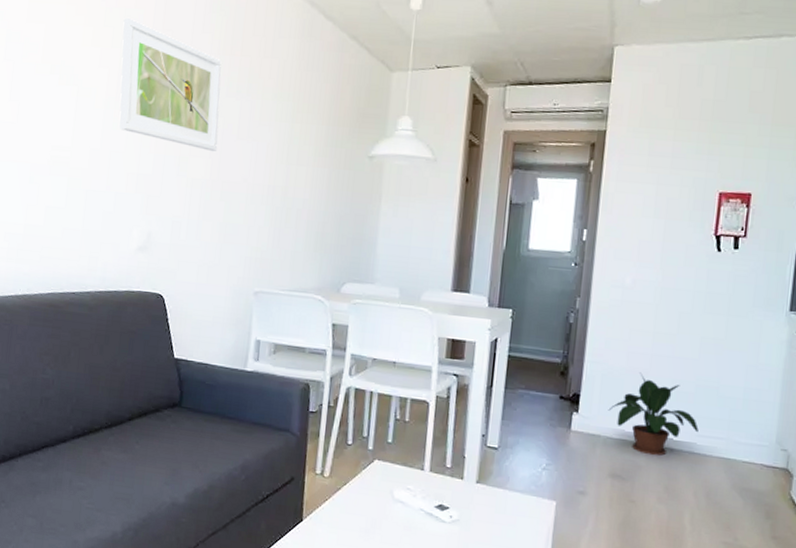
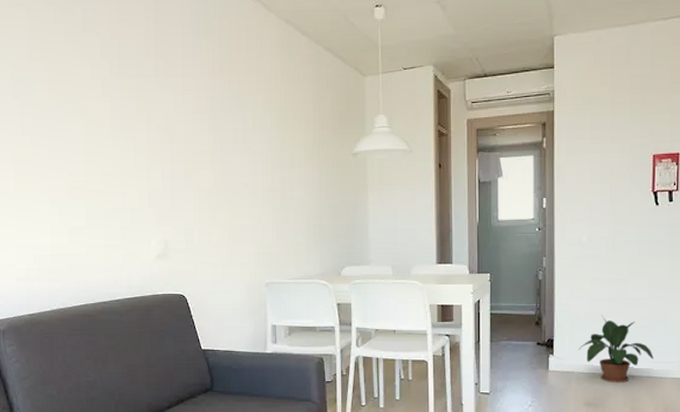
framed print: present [119,18,222,151] -> none [118,50,218,163]

